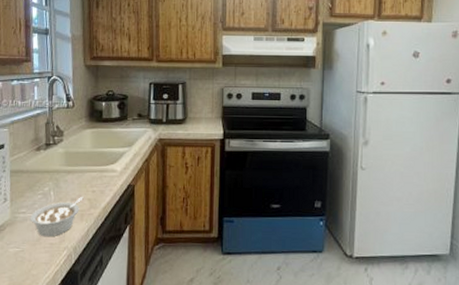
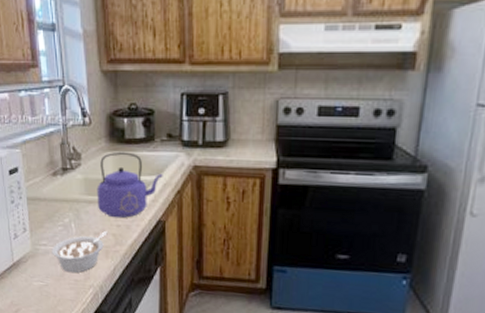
kettle: none [75,129,134,185] -> present [97,151,163,219]

